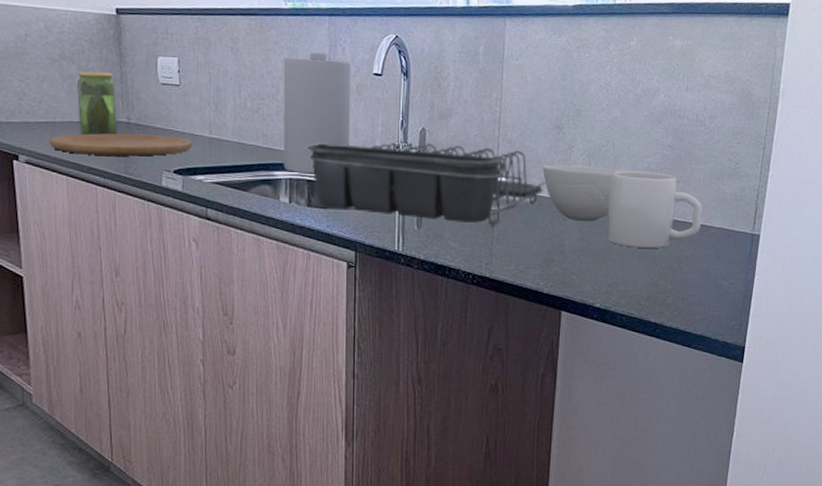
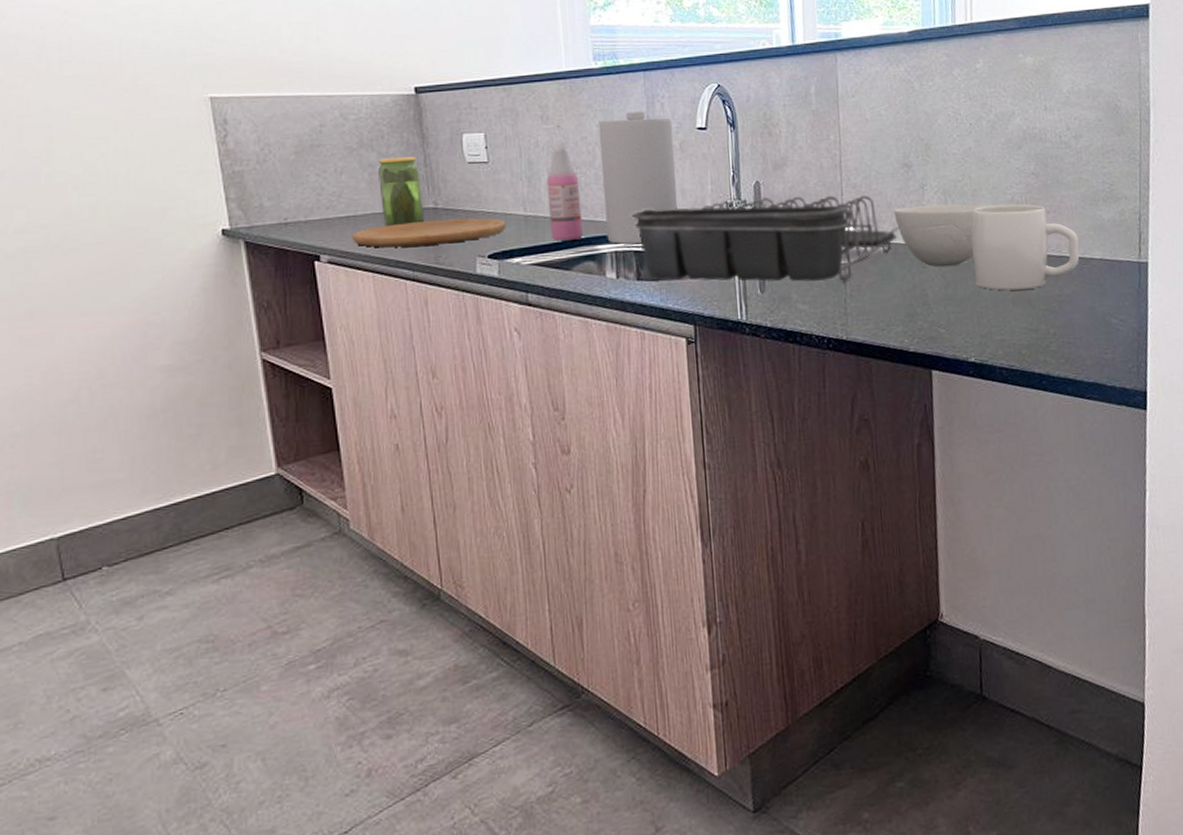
soap dispenser: none [232,55,262,165] -> present [542,122,583,241]

